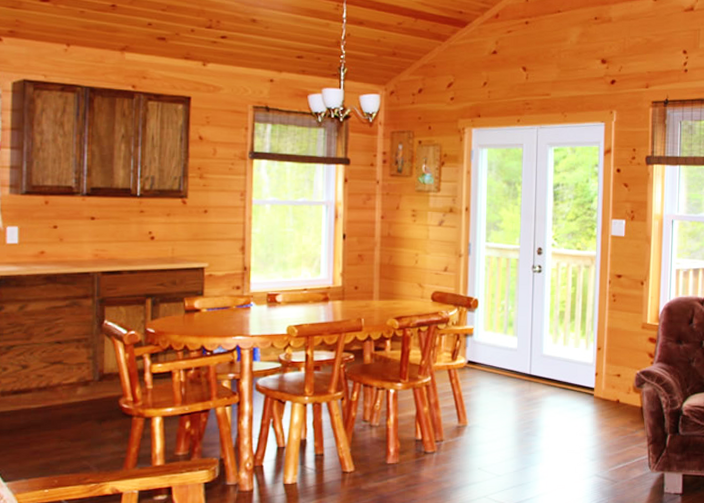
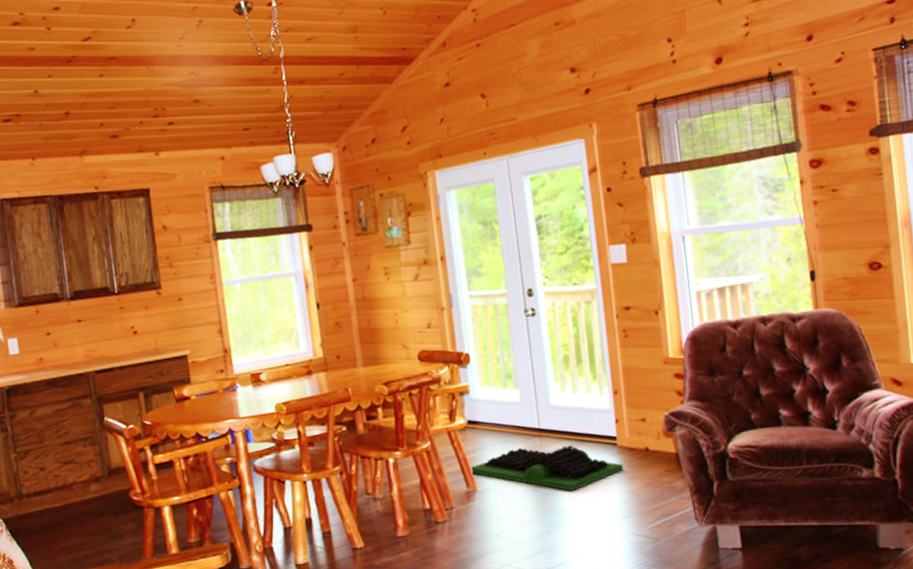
doormat: none [463,390,597,433] -> present [470,445,624,491]

